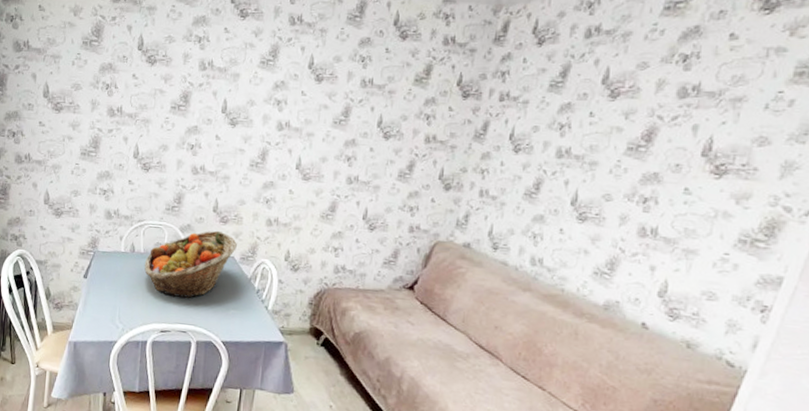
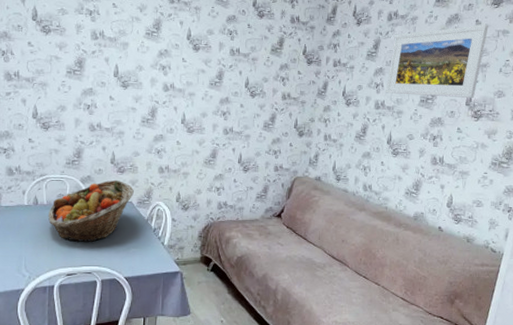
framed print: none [574,40,751,147] -> present [386,24,488,99]

